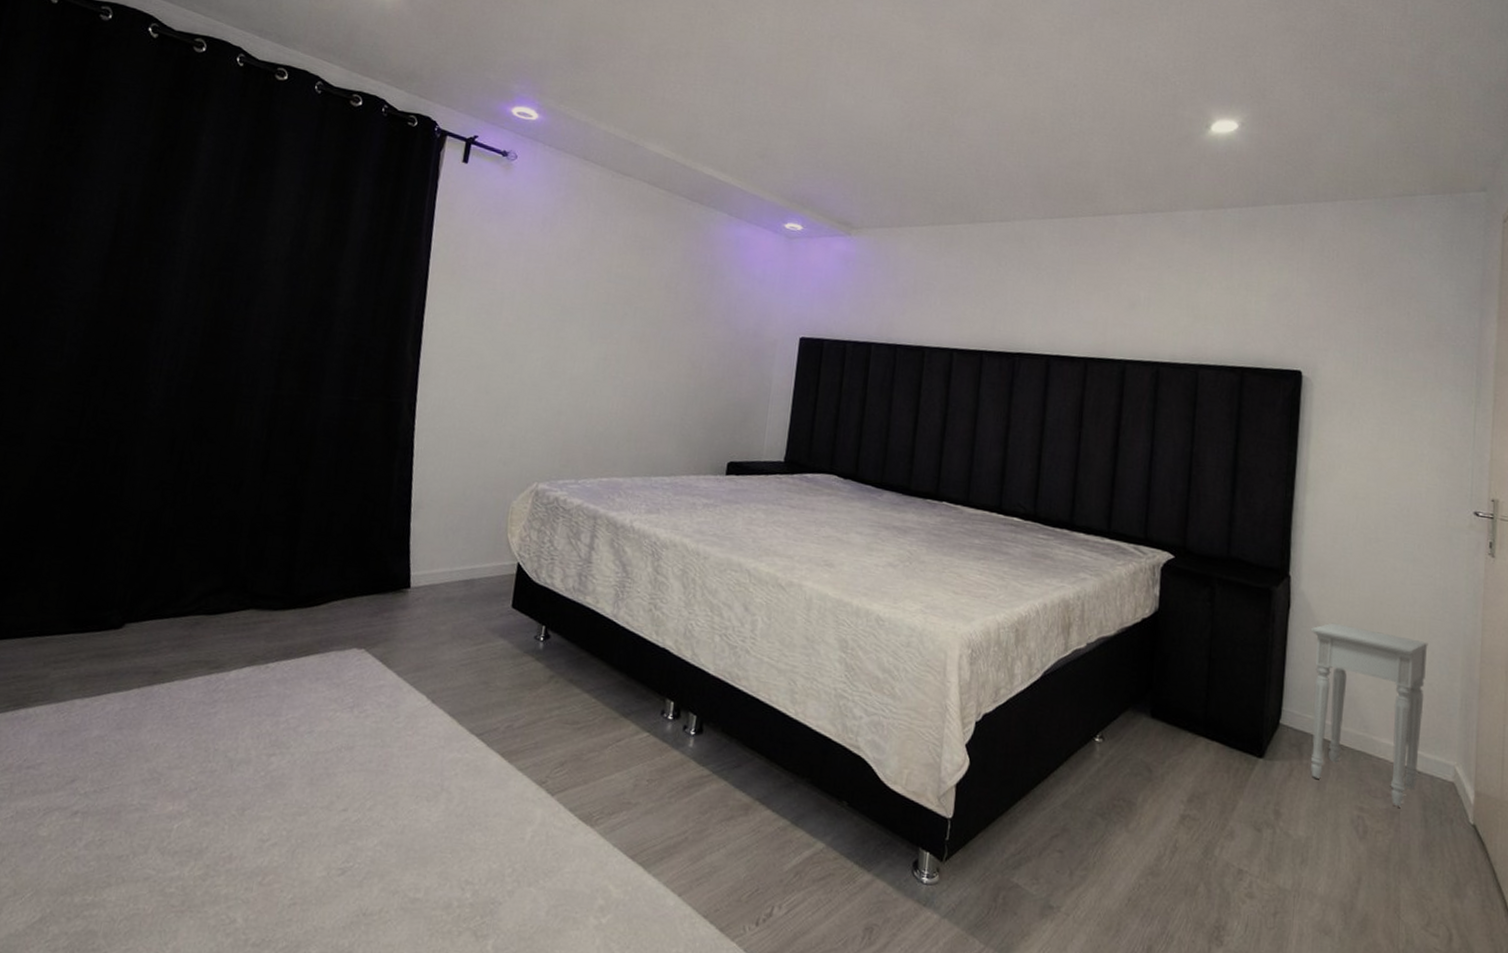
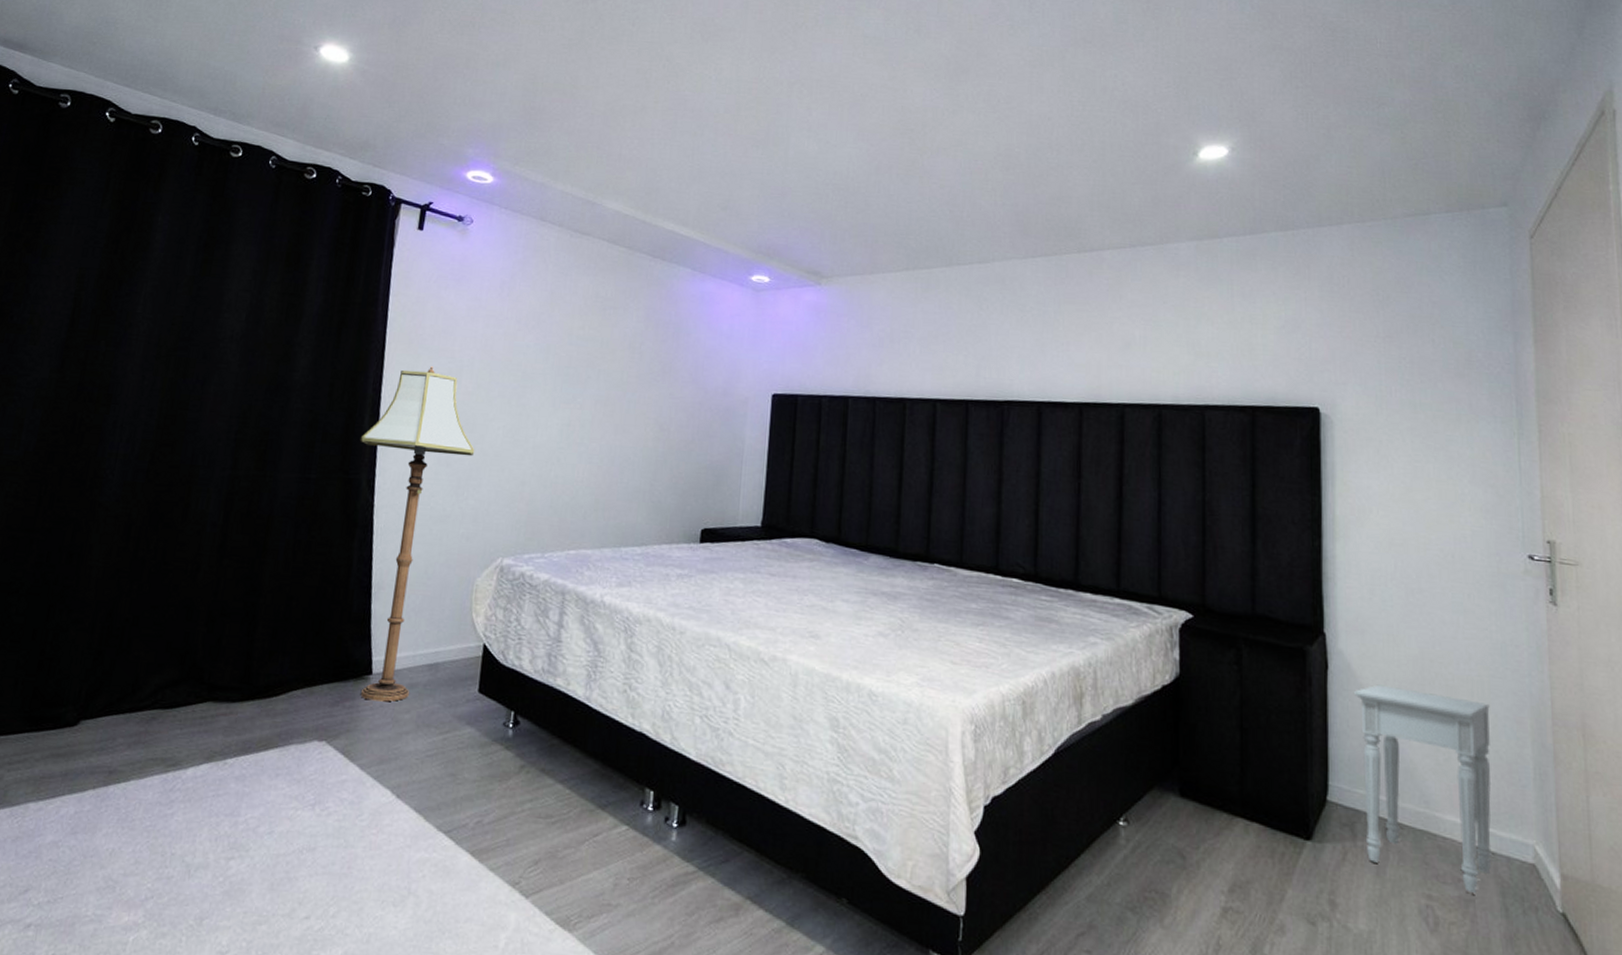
floor lamp: none [399,297,514,614] -> present [360,366,475,702]

